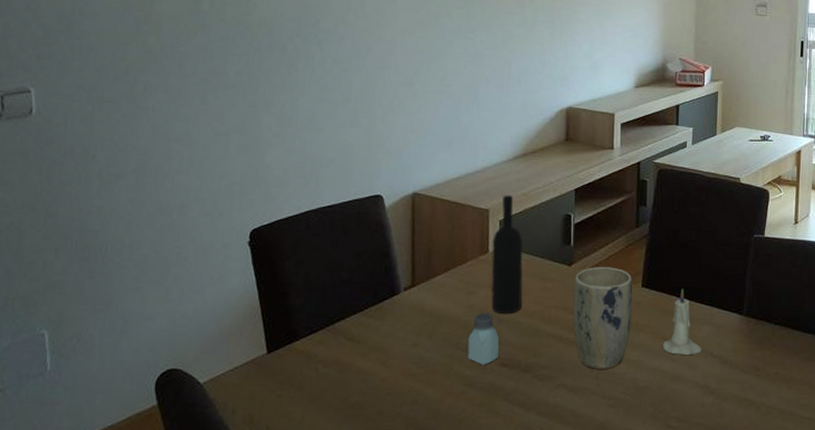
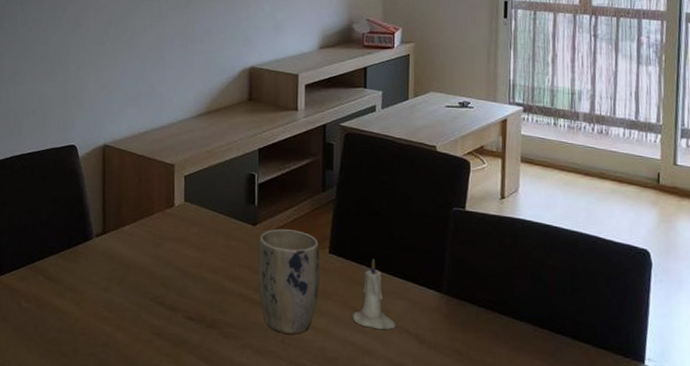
saltshaker: present [468,312,499,365] -> none [155,265,185,317]
wine bottle: present [491,195,523,314] -> none [176,151,208,268]

